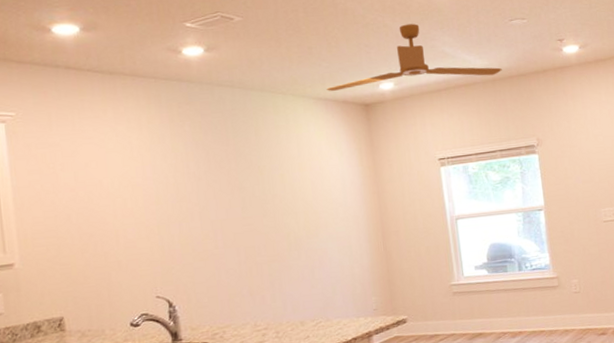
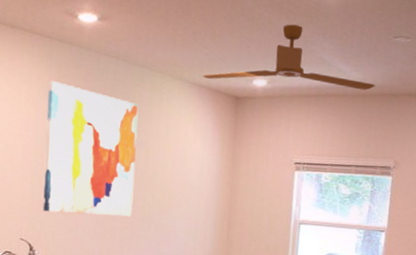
wall art: none [161,122,278,262] -> present [42,81,139,217]

